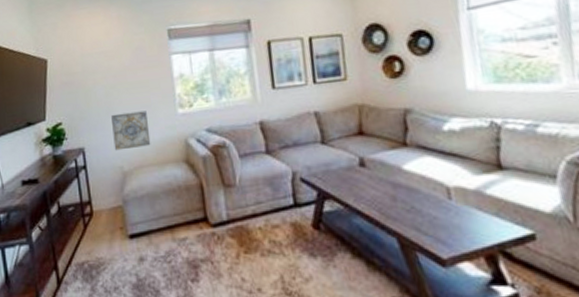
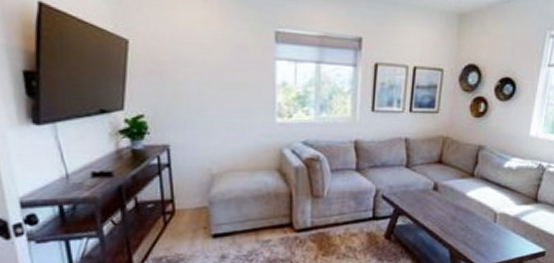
wall art: present [111,110,151,151] -> none [203,114,244,152]

